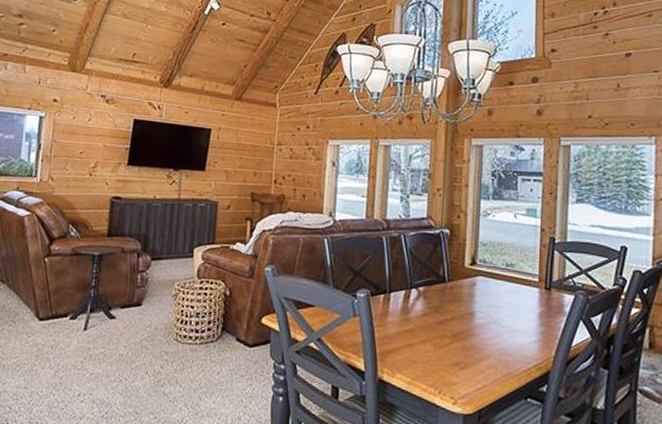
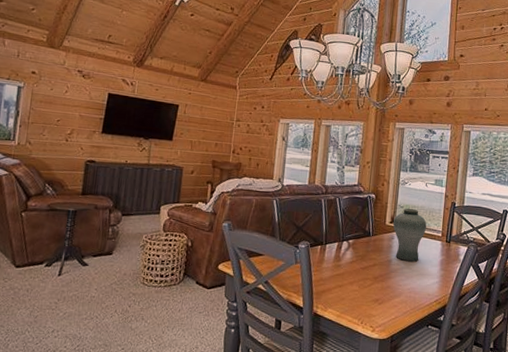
vase: none [474,246,518,315] -> present [393,208,427,262]

